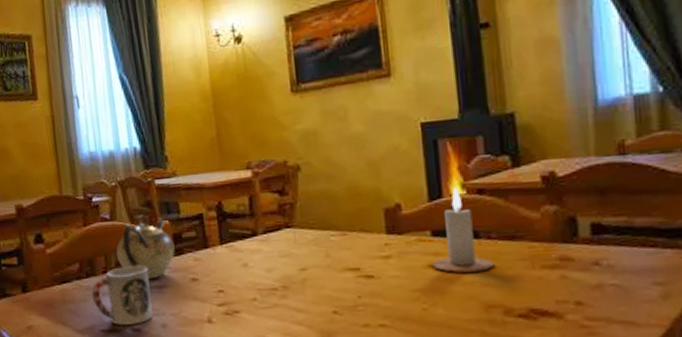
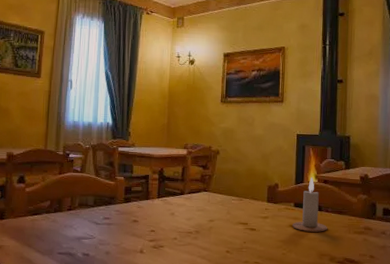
cup: present [91,266,153,325] -> none [55,207,102,250]
teapot: present [116,215,175,278] -> none [80,171,125,218]

